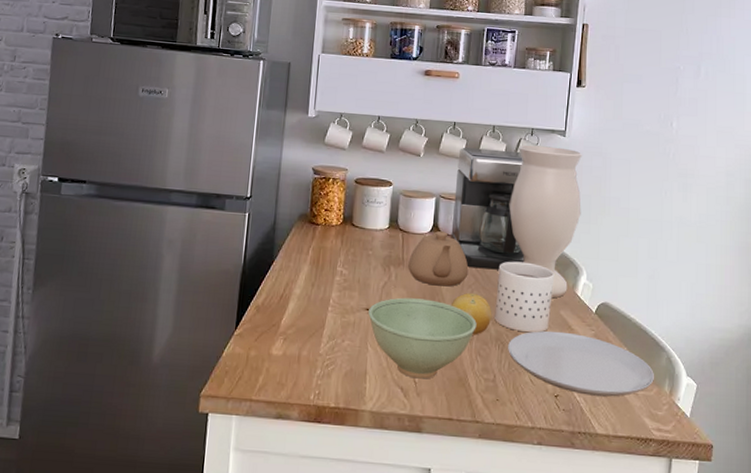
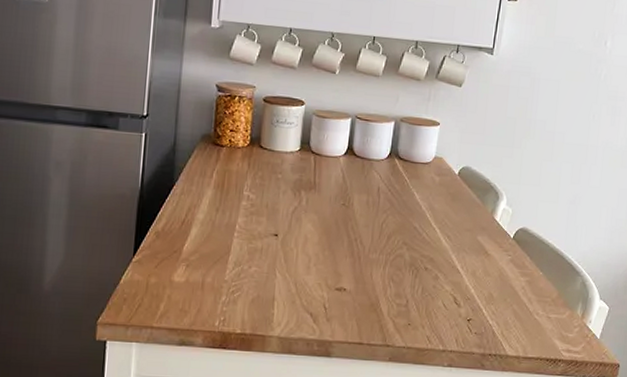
bowl: present [368,297,477,379] -> none [277,223,391,305]
teapot: present [408,231,469,287] -> none [320,154,384,212]
fruit: present [450,293,492,335] -> none [364,218,407,261]
coffee maker: present [451,147,524,270] -> none [366,64,447,195]
mug: present [494,261,555,333] -> none [409,185,474,259]
plate: present [508,330,654,397] -> none [422,256,568,320]
vase: present [509,144,582,299] -> none [429,62,509,224]

